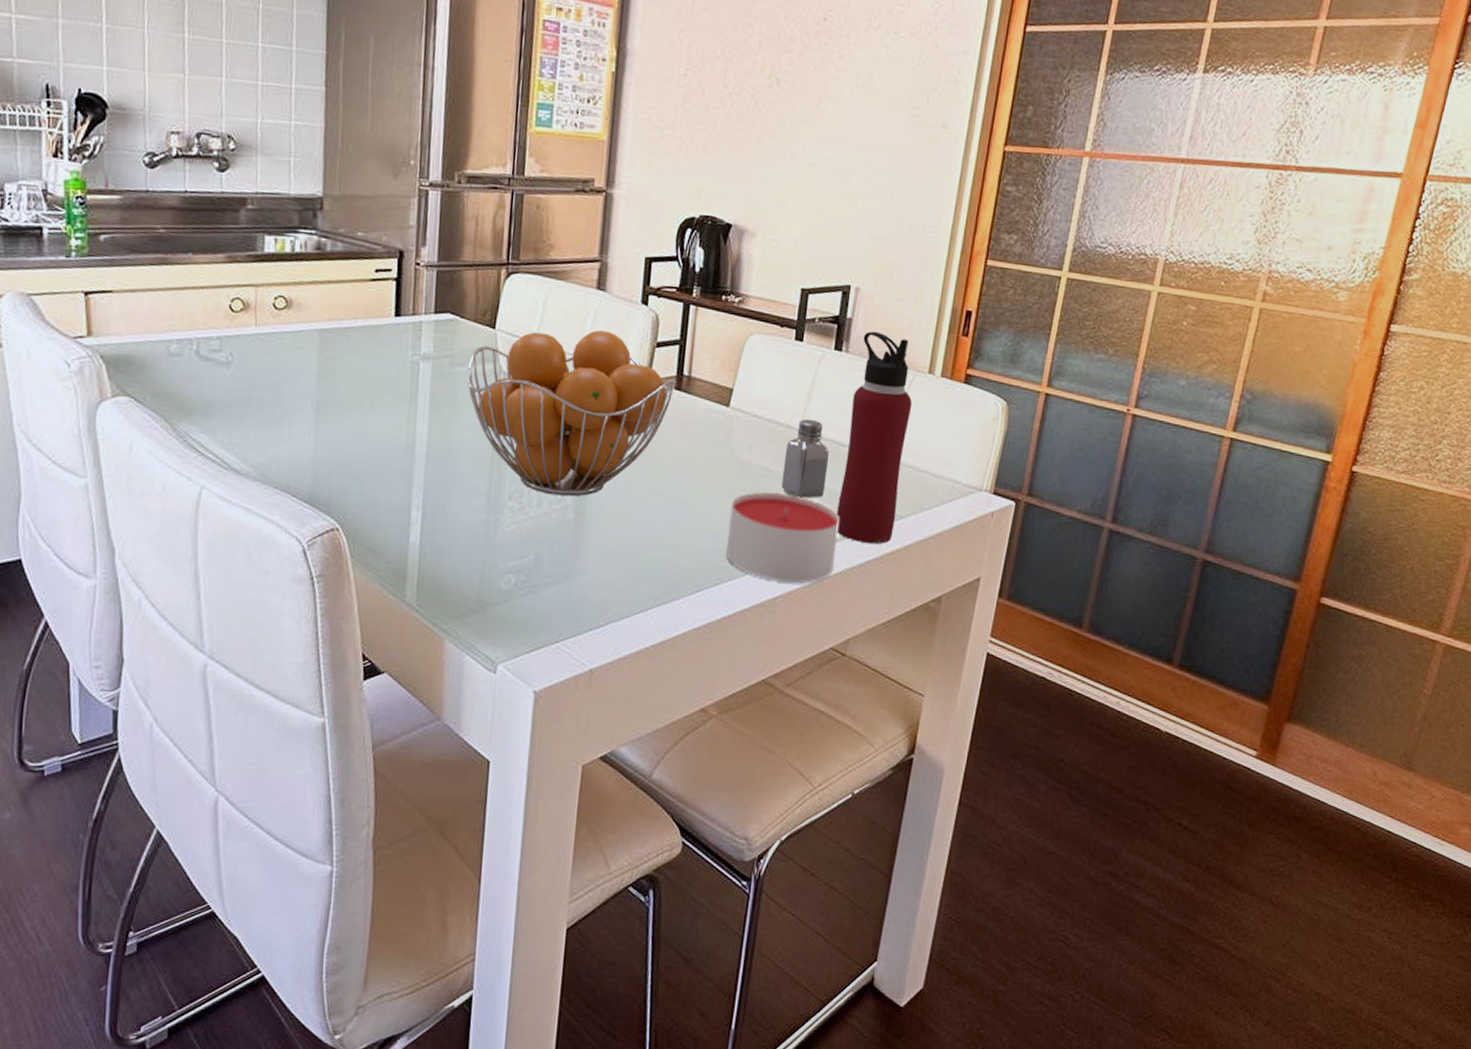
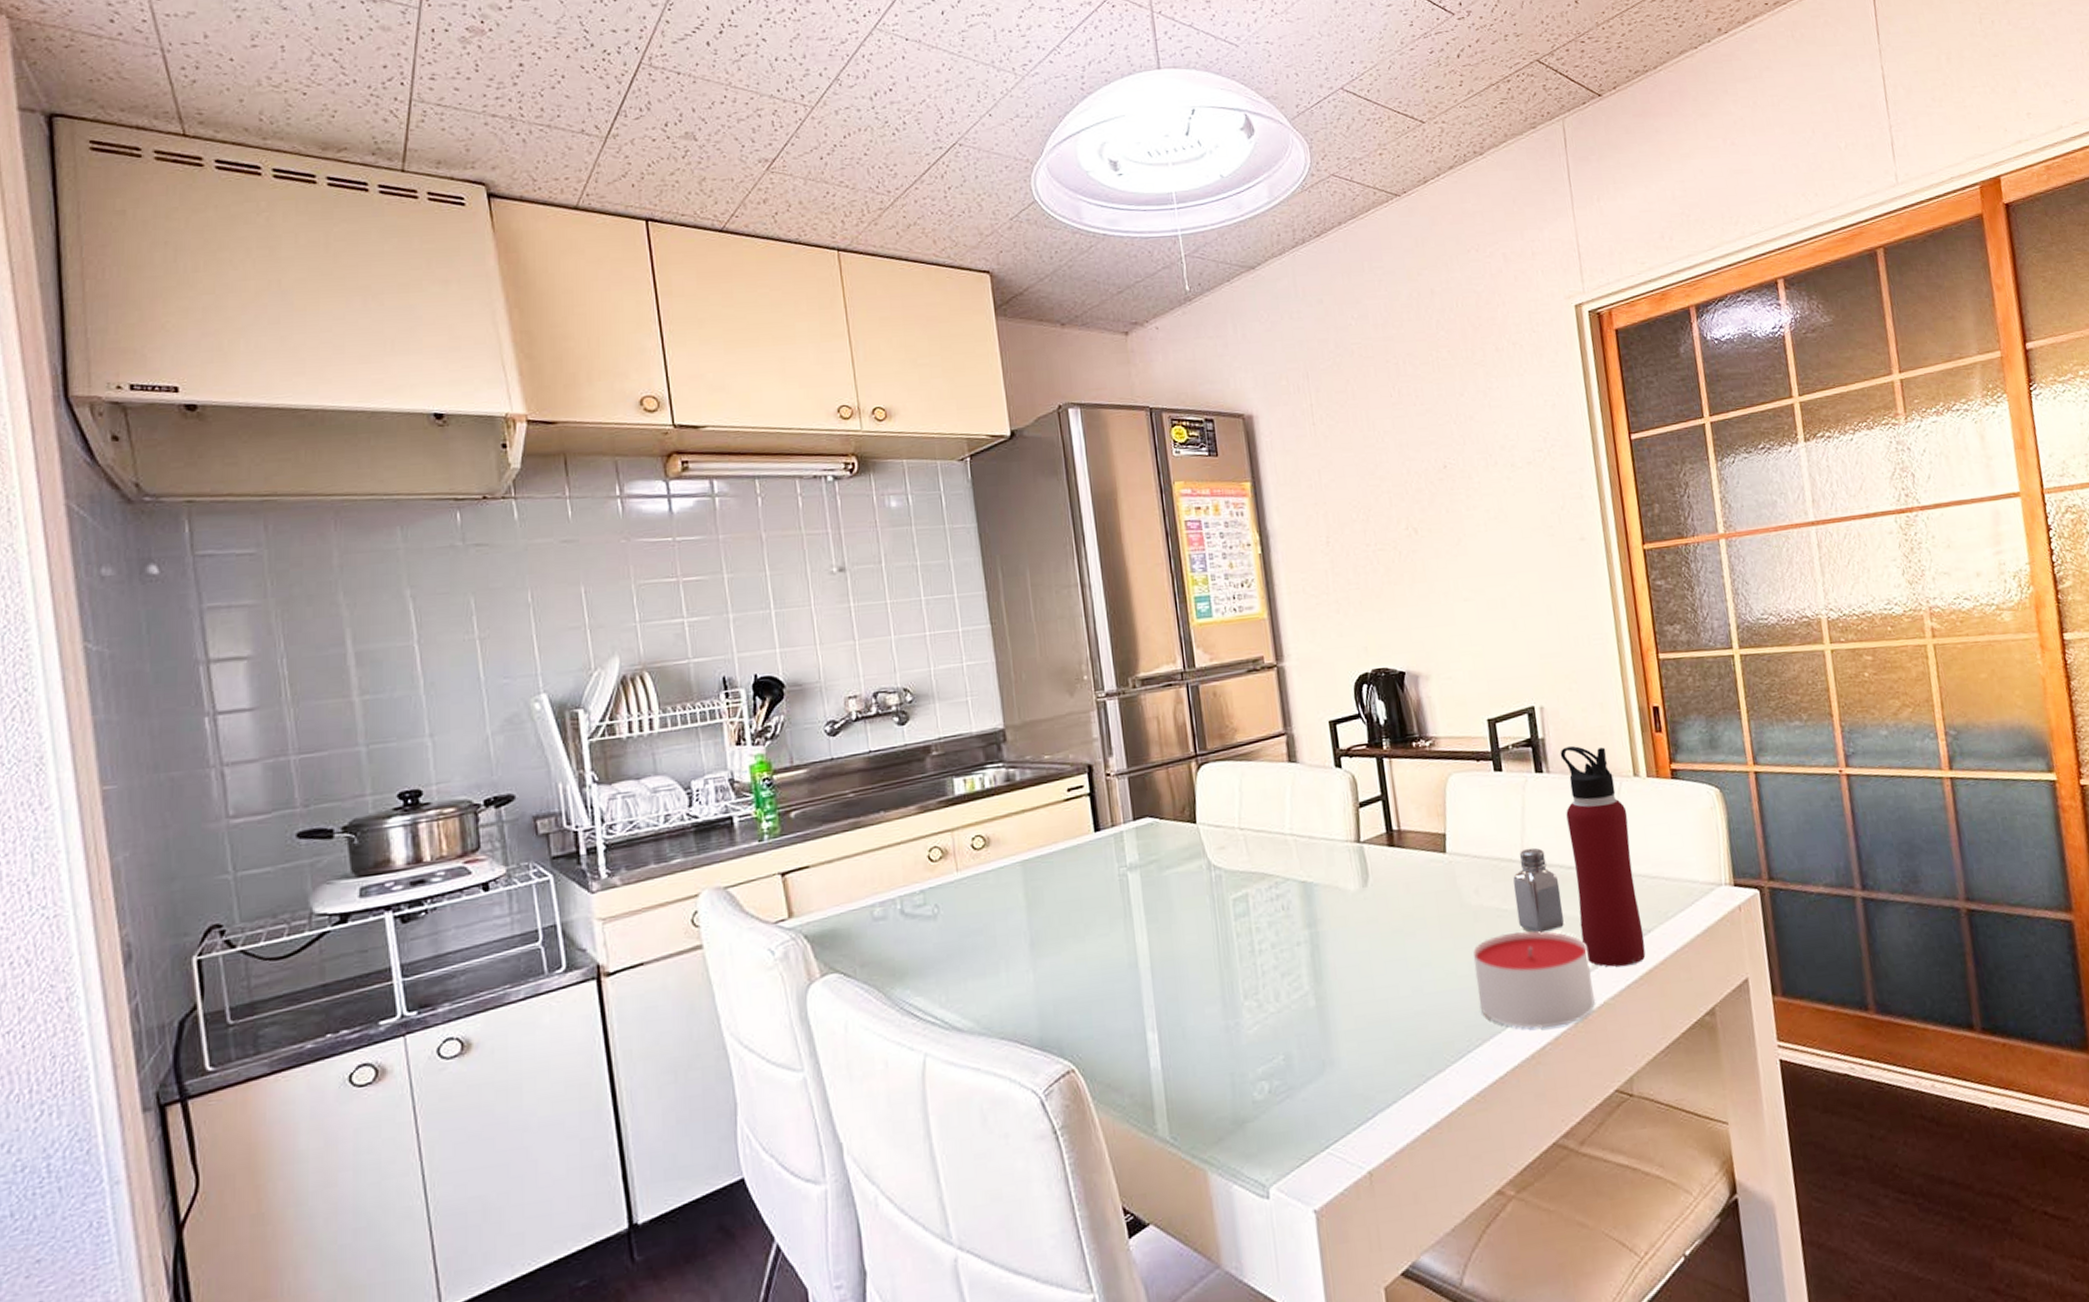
fruit basket: present [467,330,677,497] -> none [1176,802,1388,985]

